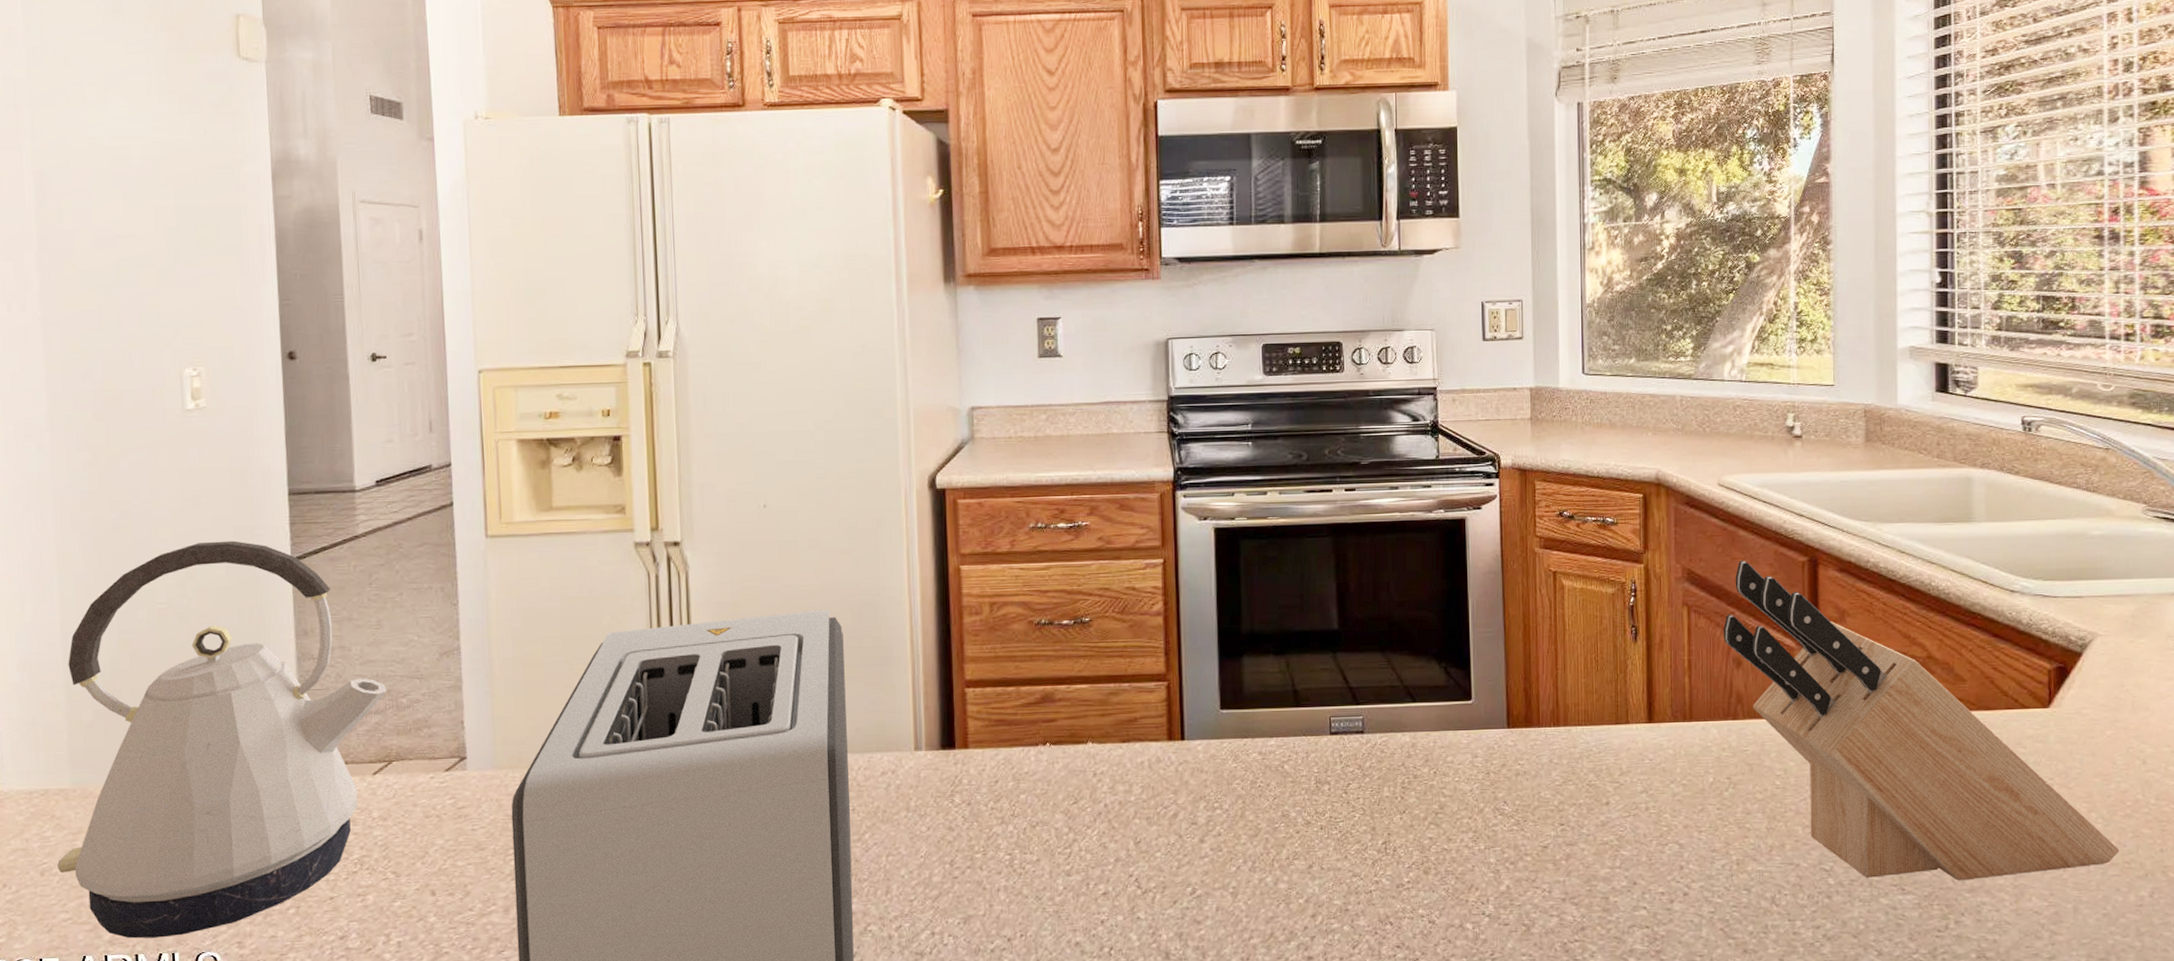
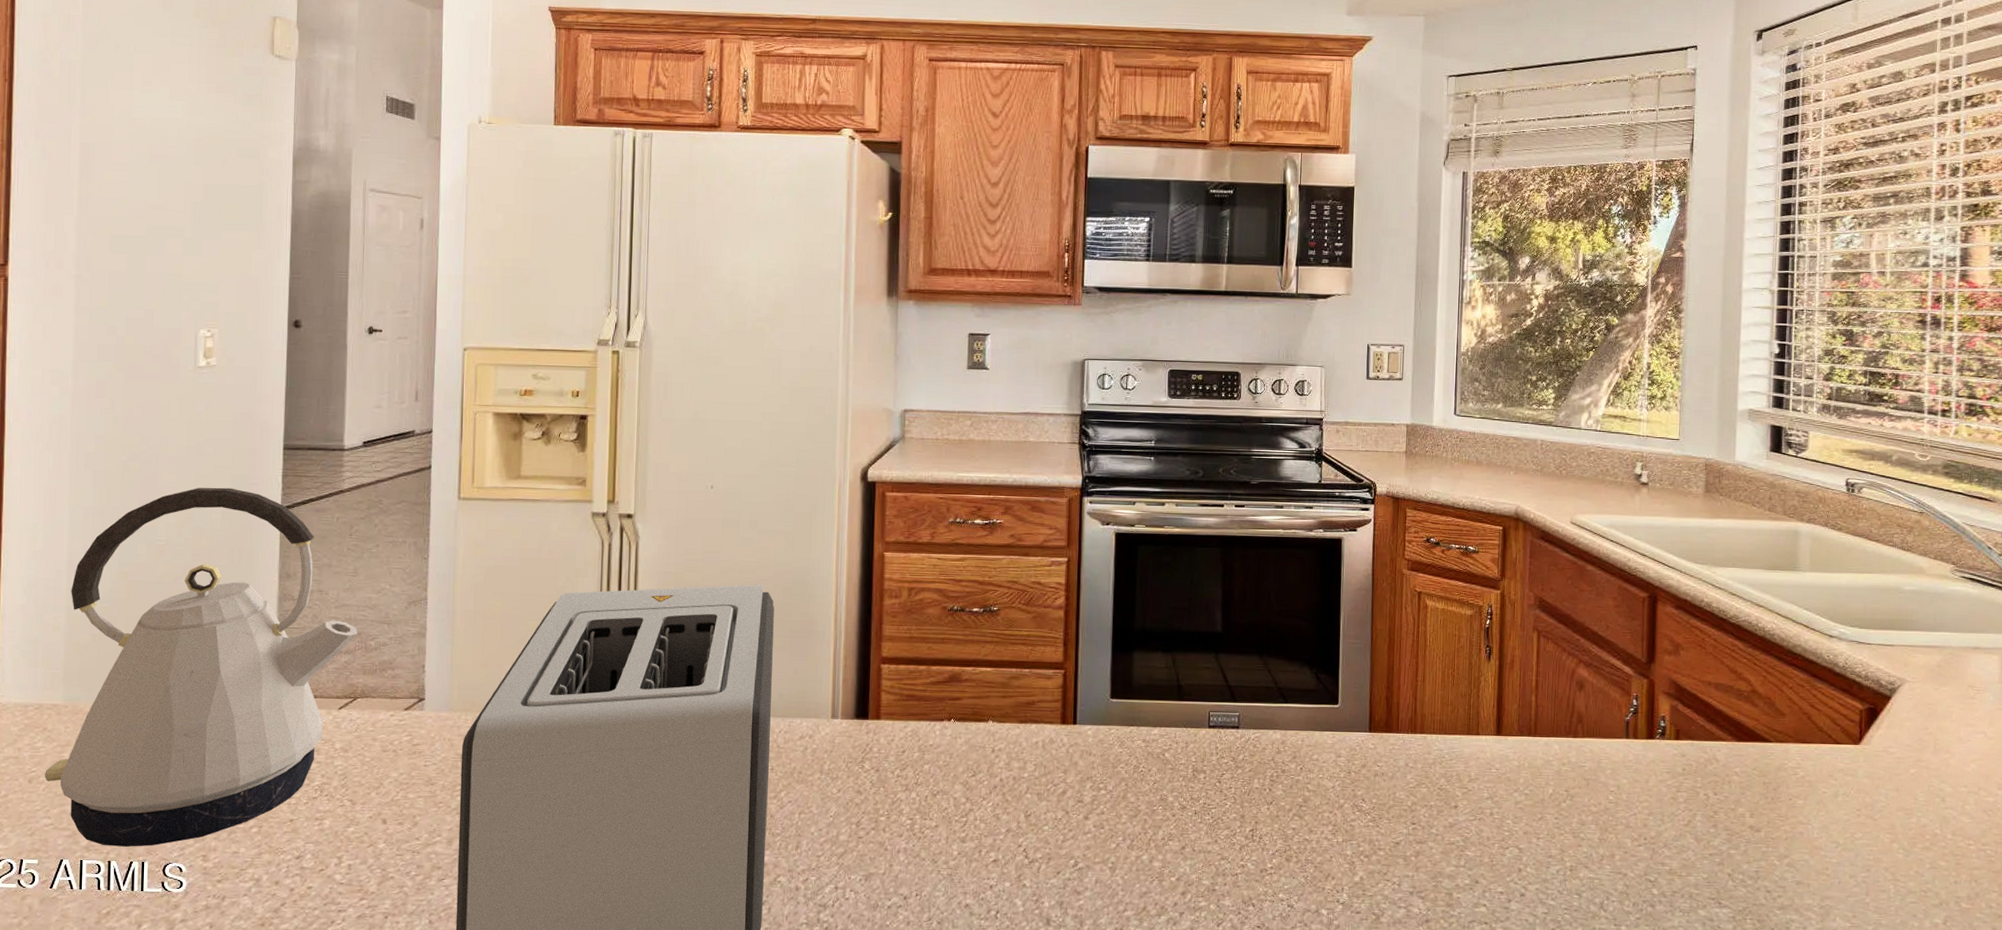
knife block: present [1723,561,2120,881] -> none [1568,593,1918,899]

